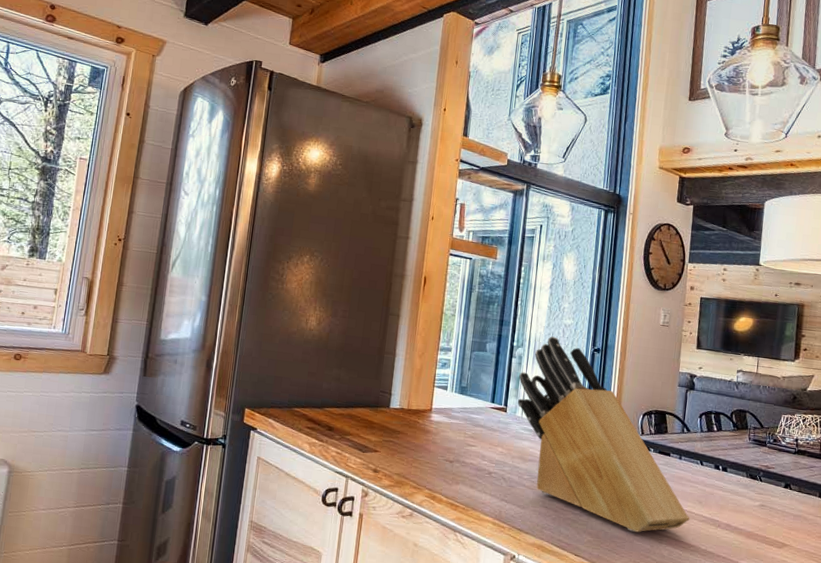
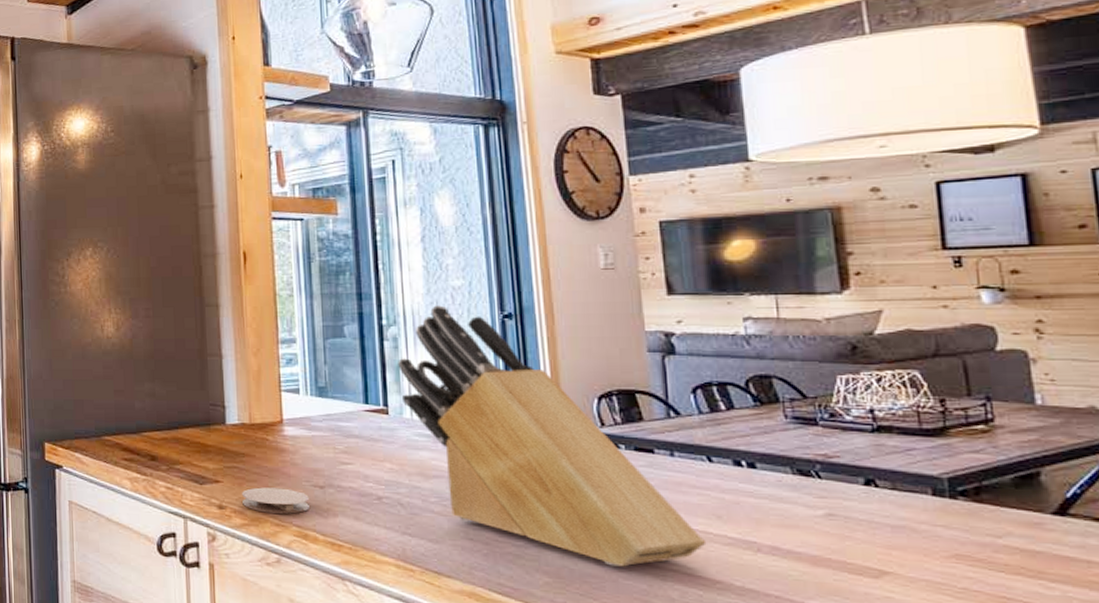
coaster: none [392,458,441,480] -> present [242,487,311,514]

